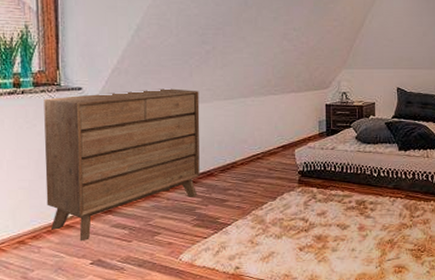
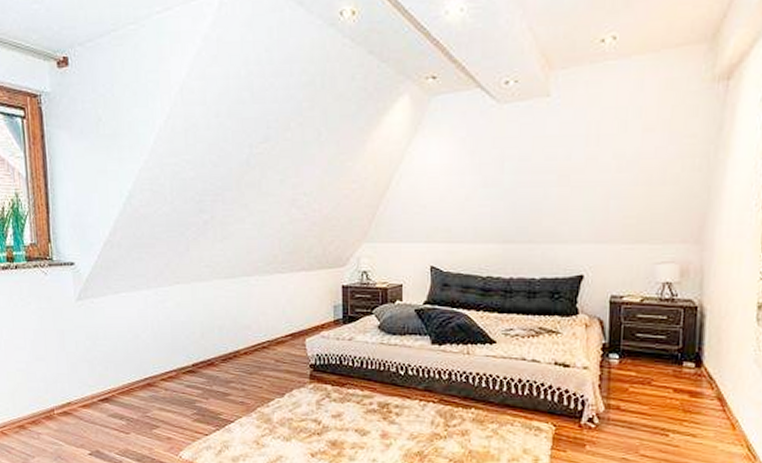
dresser: present [44,88,200,242] -> none [37,264,200,430]

